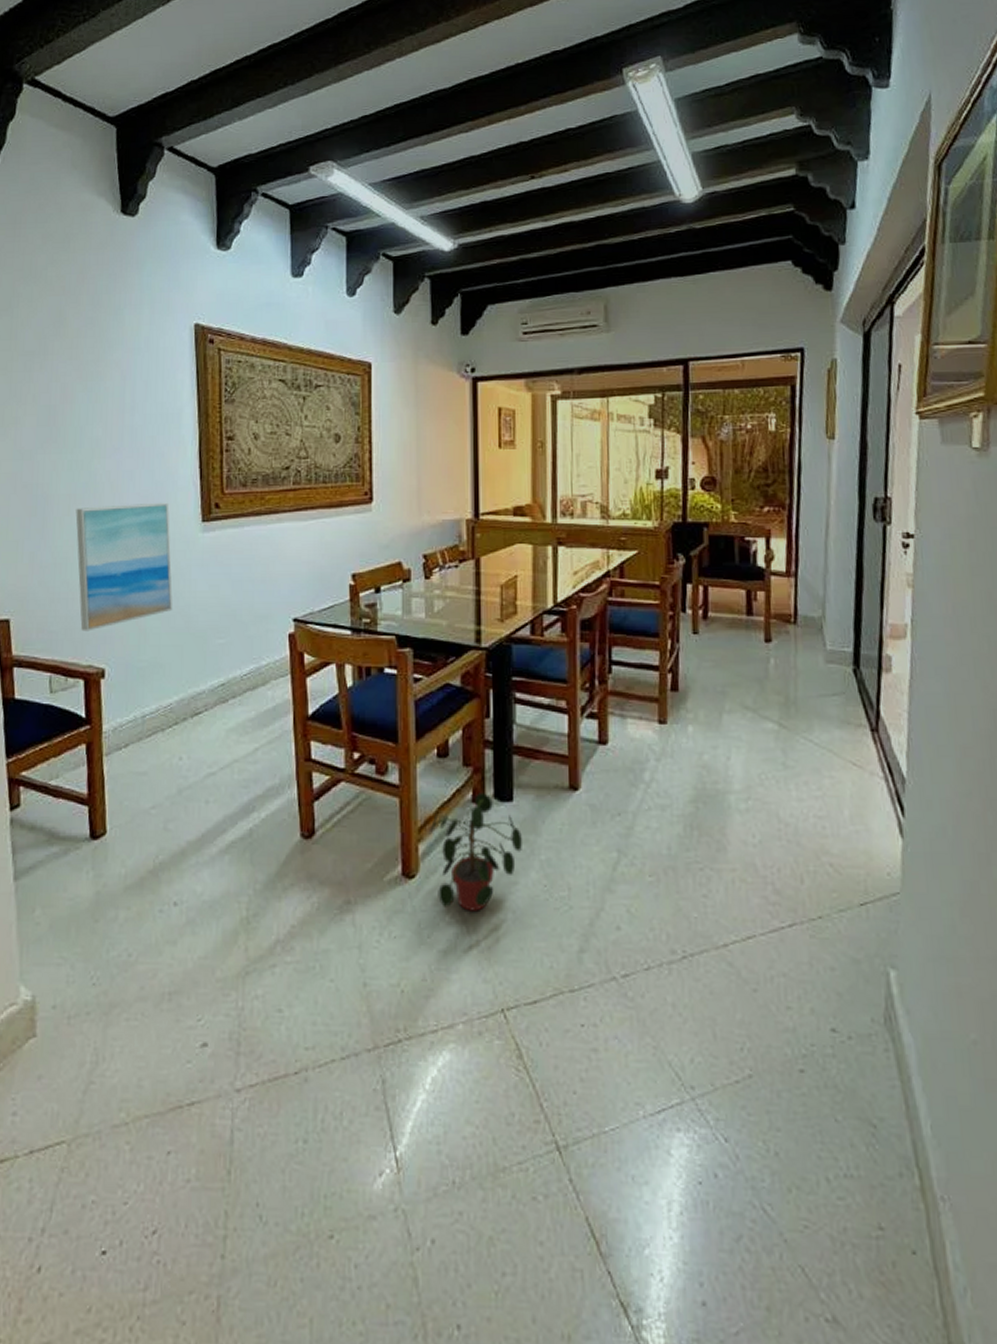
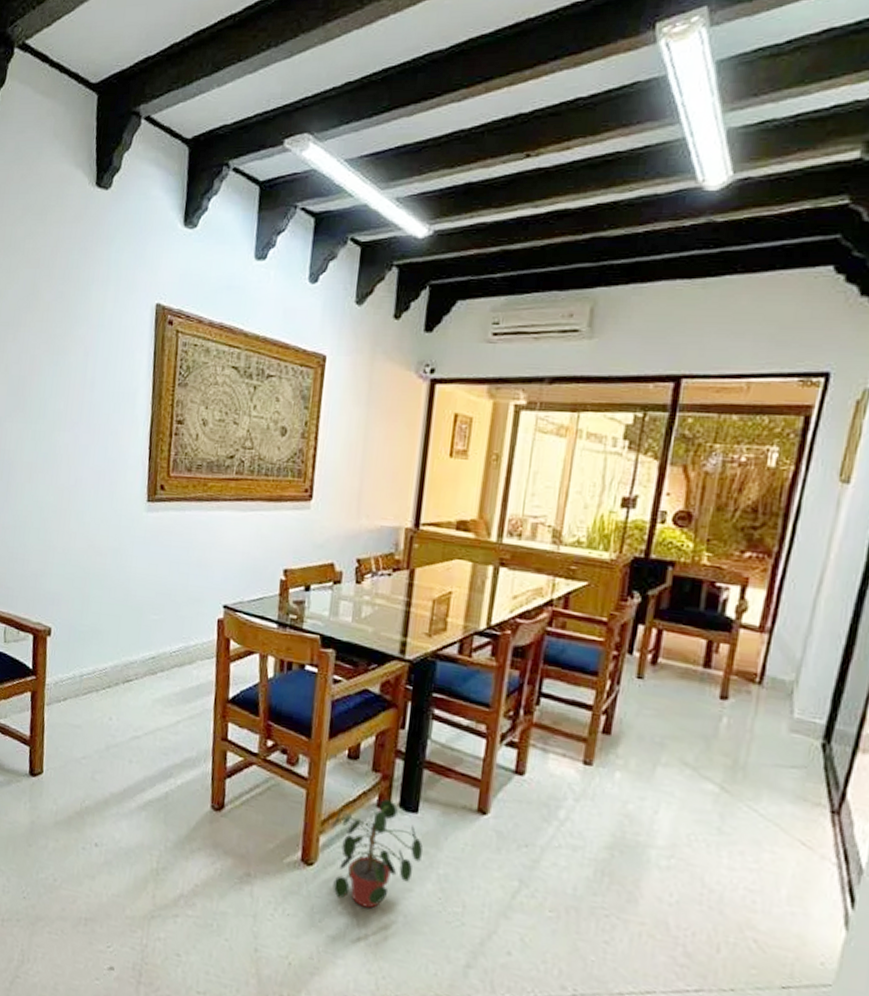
wall art: present [75,502,172,632] -> none [33,476,118,592]

